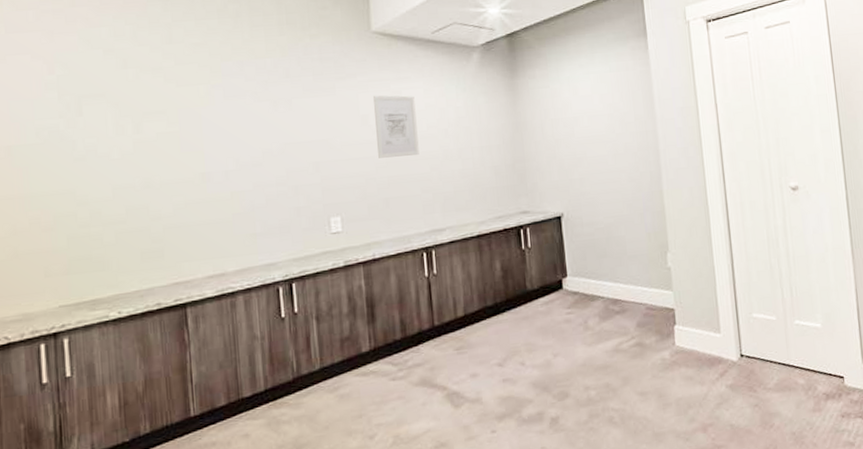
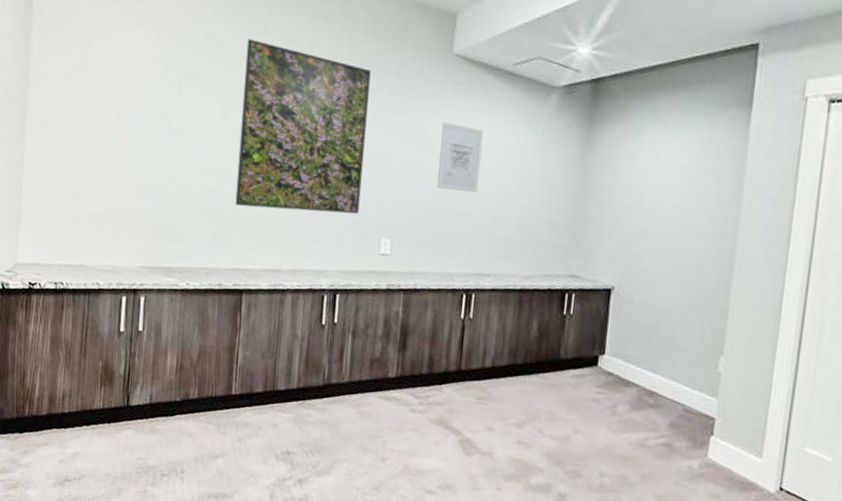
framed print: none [151,49,302,219] -> present [235,39,371,214]

